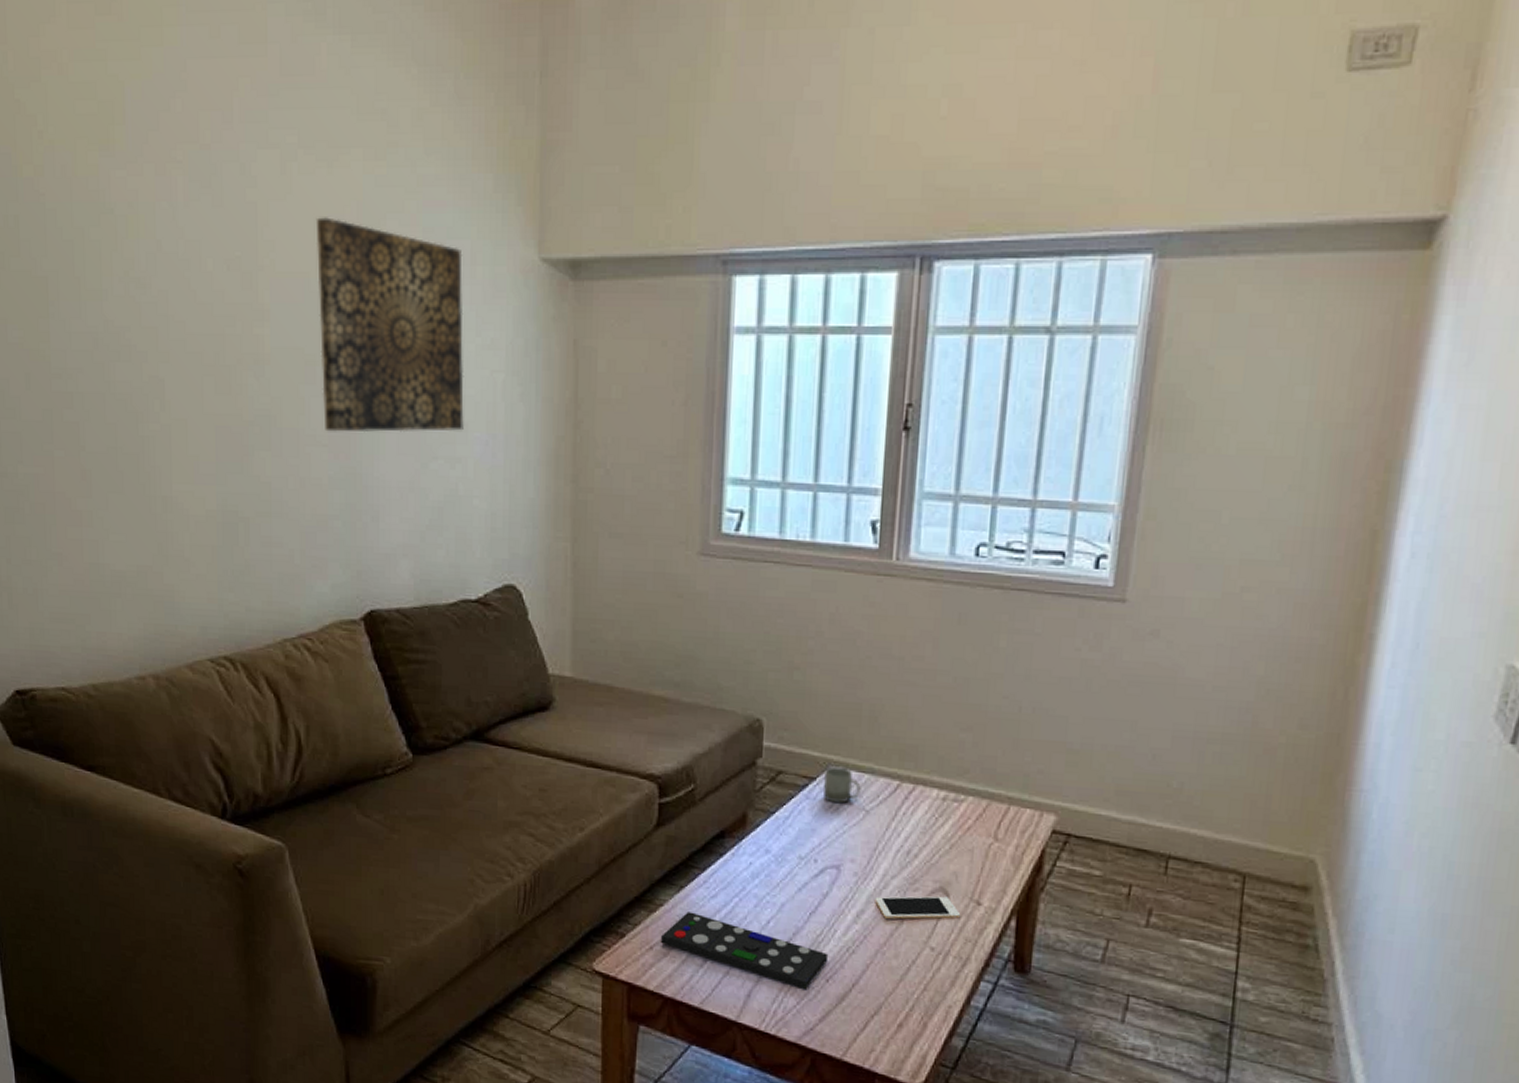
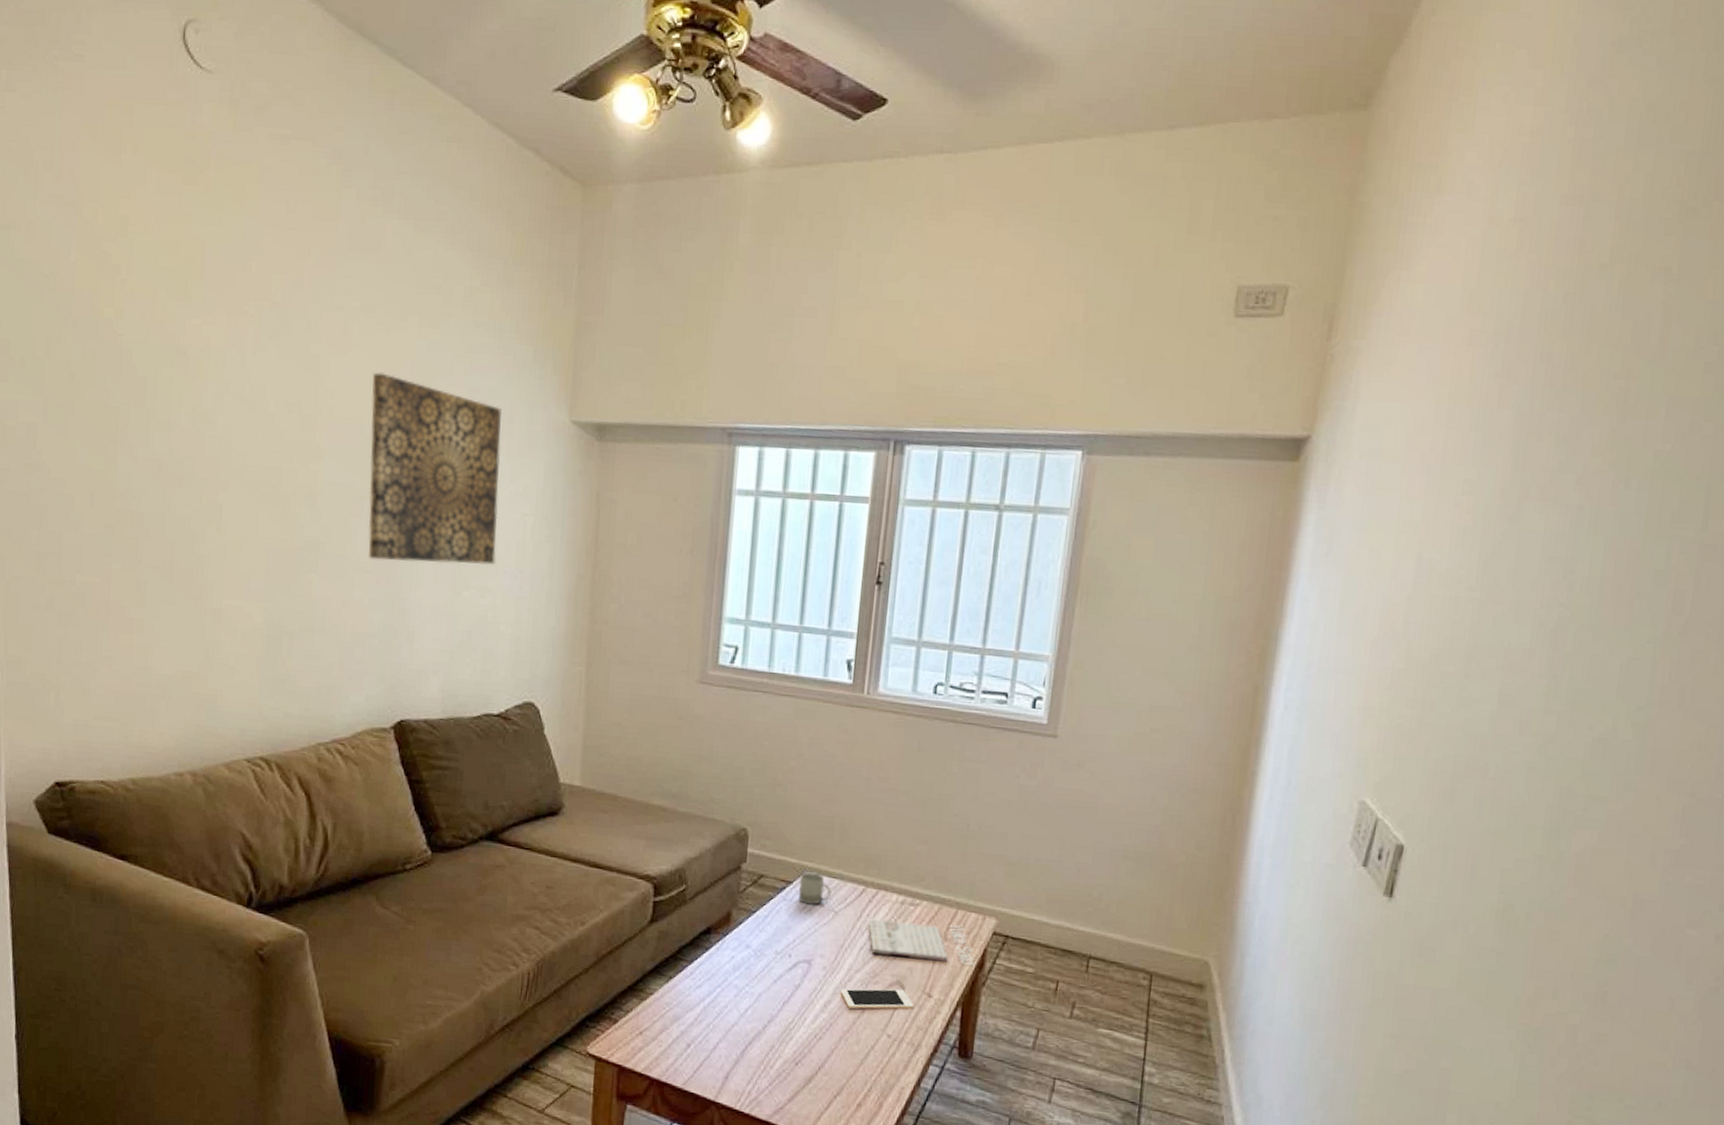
remote control: present [661,912,827,991] -> none [650,1000,797,1073]
magazine: none [905,818,1031,870] -> present [868,919,975,966]

